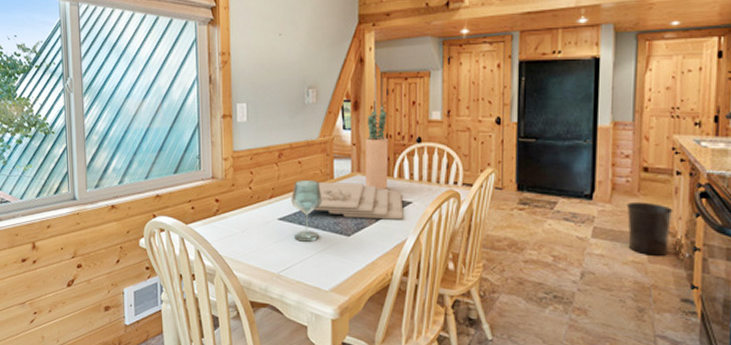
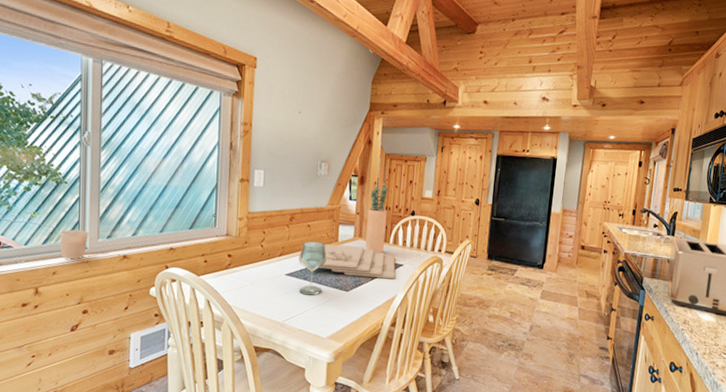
candle holder: none [52,180,78,212] -> present [60,229,89,260]
waste bin: present [626,201,673,257] -> none [566,272,600,315]

